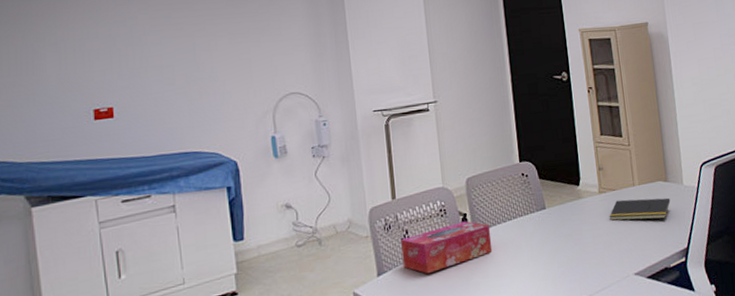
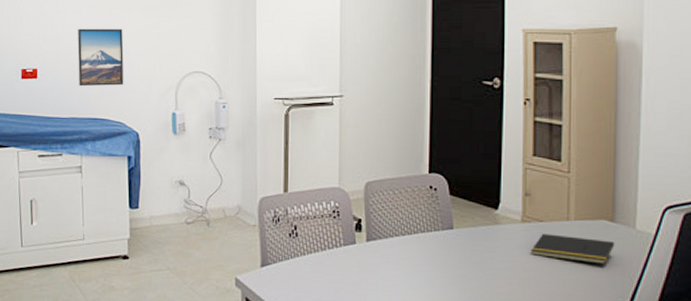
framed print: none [158,56,216,121] -> present [77,28,124,87]
tissue box: present [401,221,493,273] -> none [288,227,386,274]

